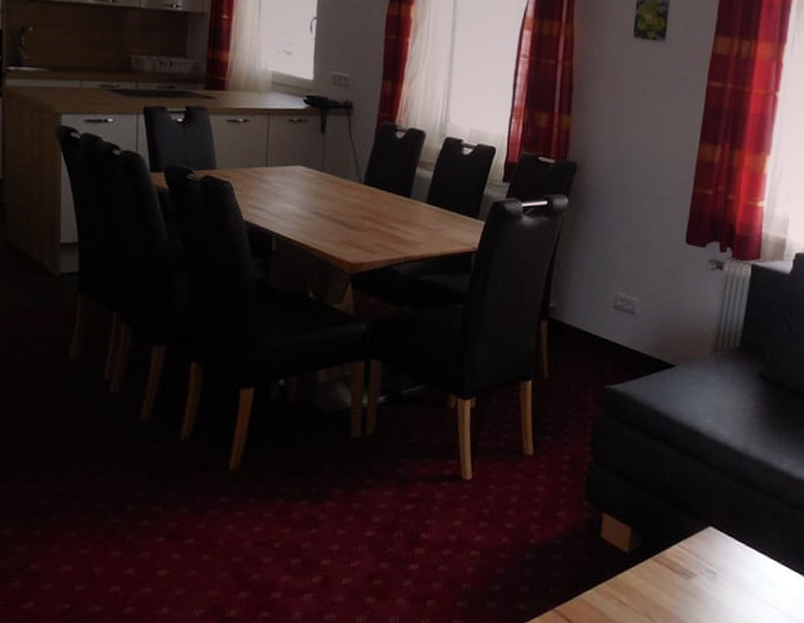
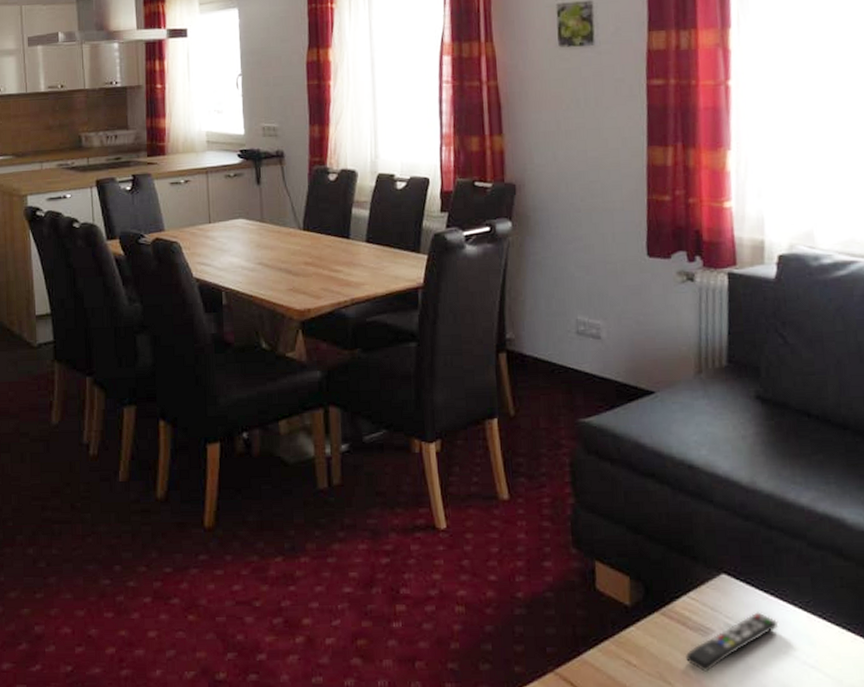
remote control: none [668,559,750,611] -> present [685,612,779,673]

